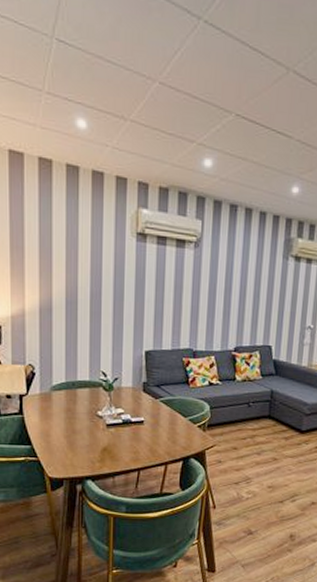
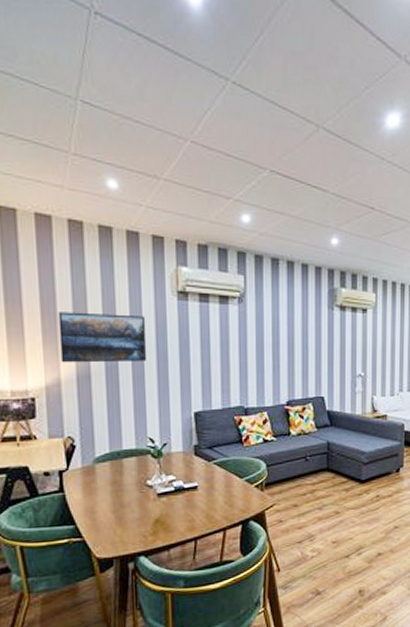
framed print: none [25,246,106,298] -> present [58,312,147,363]

